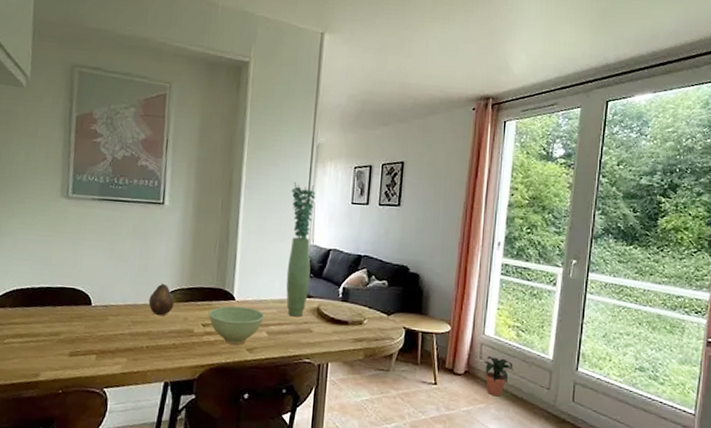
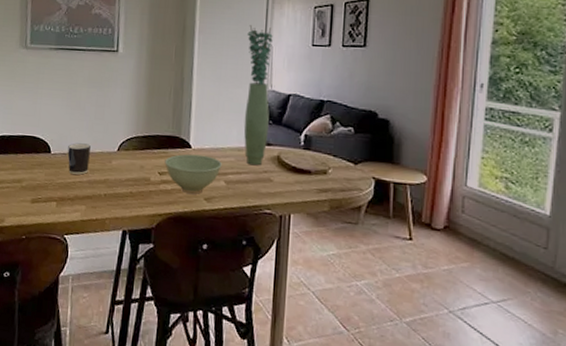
mug: none [109,295,133,328] -> present [67,143,91,176]
fruit: present [148,283,175,316] -> none [105,131,131,164]
potted plant: present [480,355,514,397] -> none [463,209,504,256]

